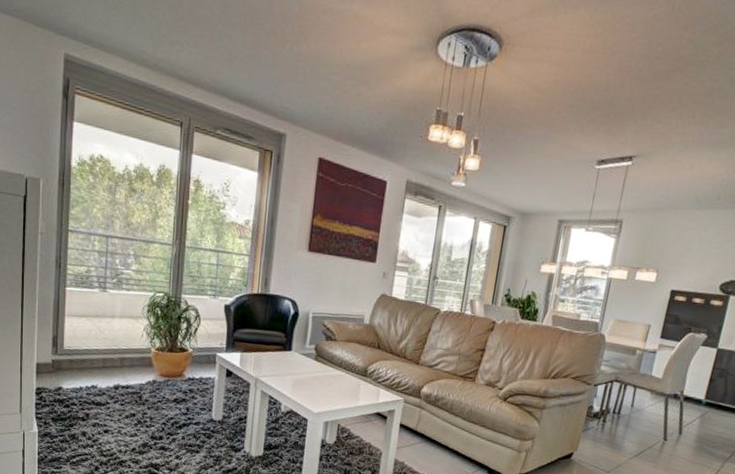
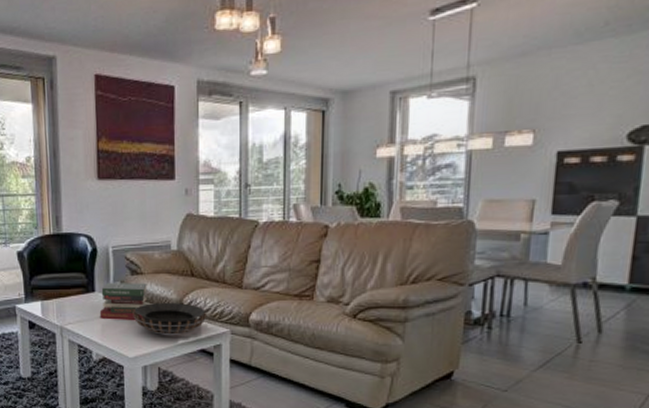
books: none [292,343,339,380] -> present [99,282,148,320]
decorative bowl: none [322,367,387,398] -> present [133,302,207,335]

